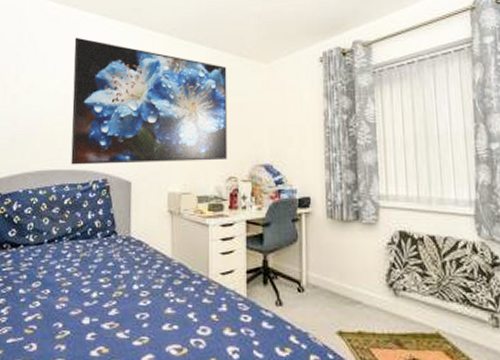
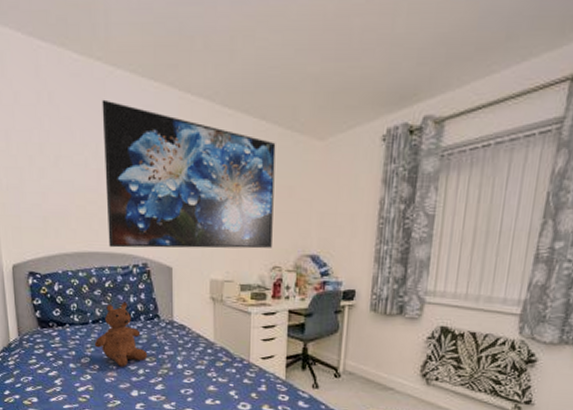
teddy bear: none [47,218,103,291] -> present [94,301,148,367]

